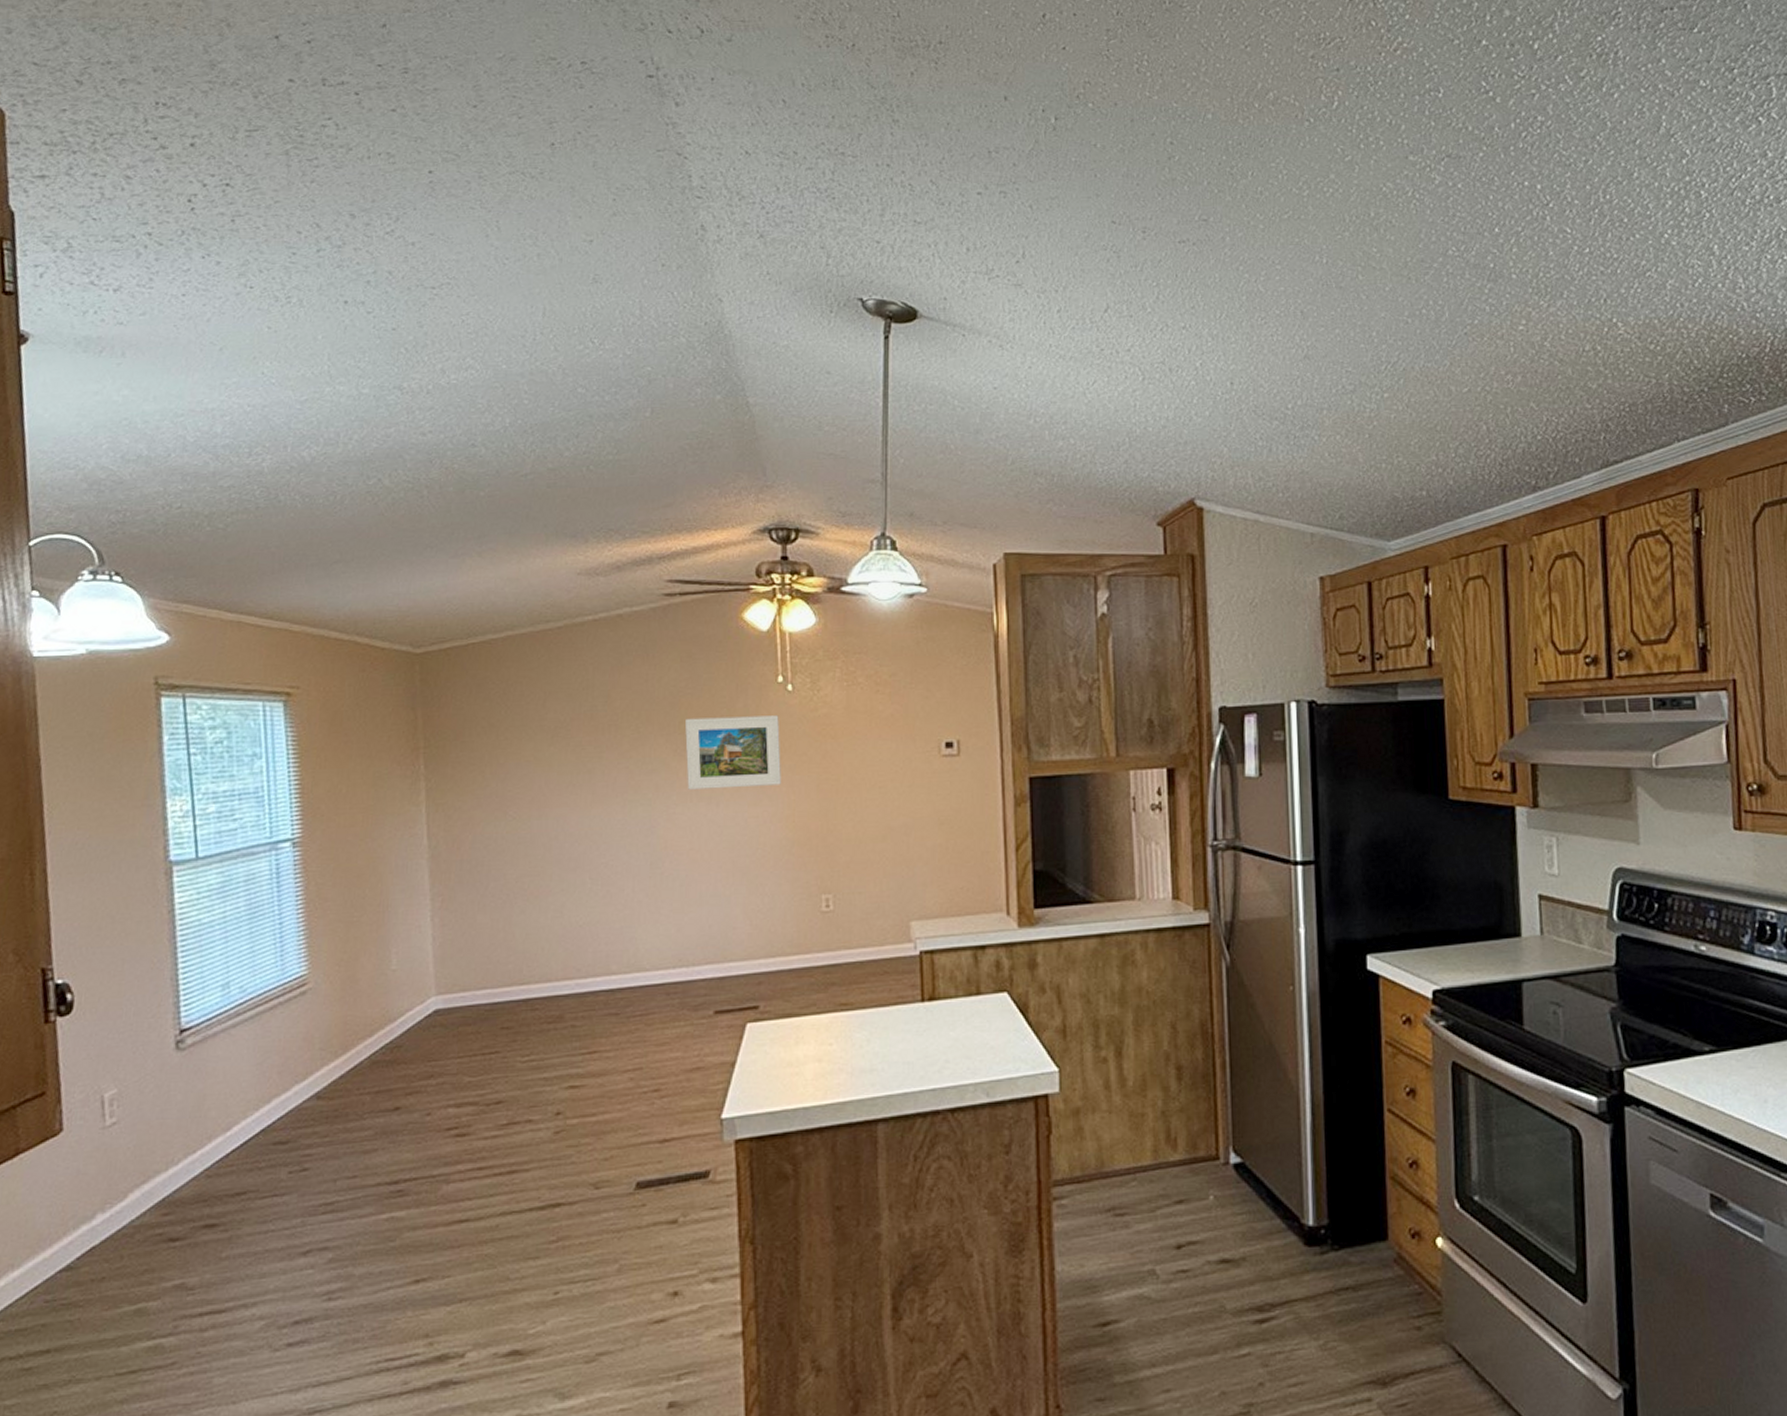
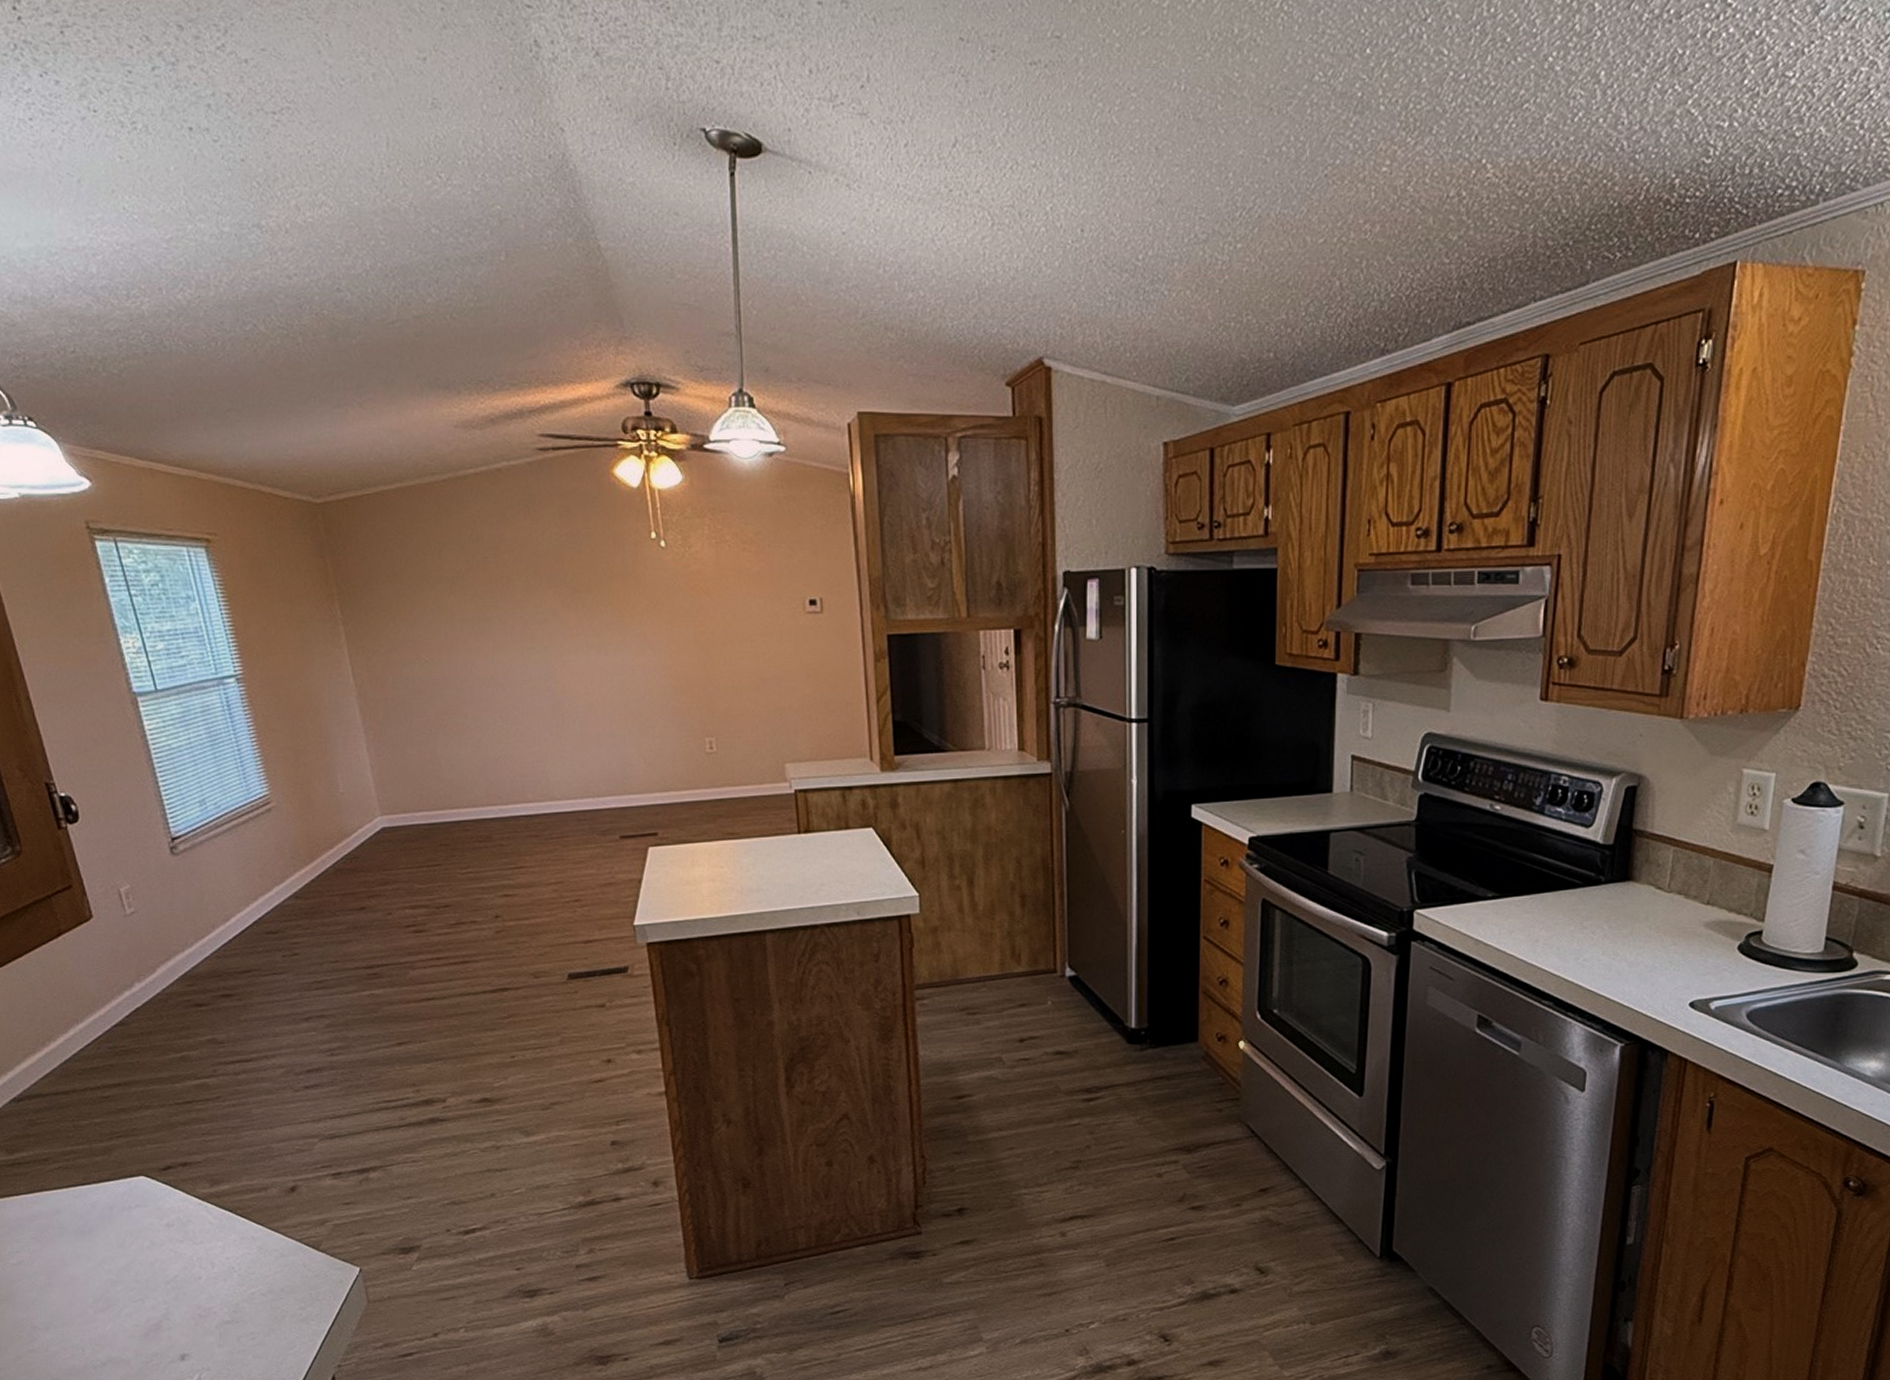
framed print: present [685,715,781,790] -> none [570,570,662,639]

